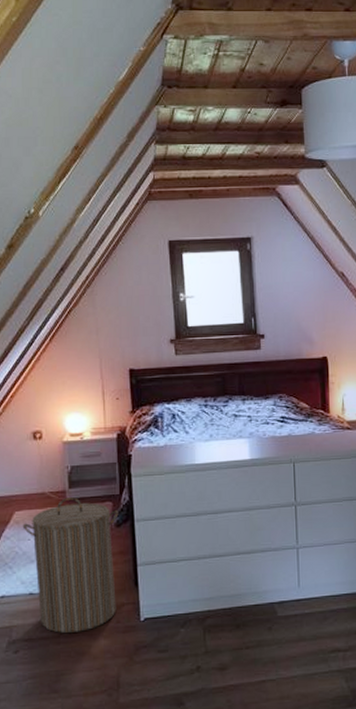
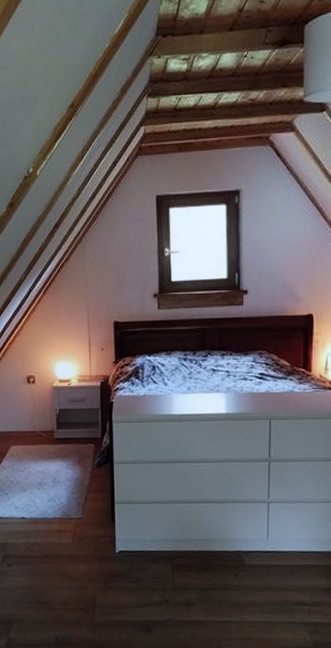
laundry hamper: present [22,497,119,633] -> none [17,437,100,556]

